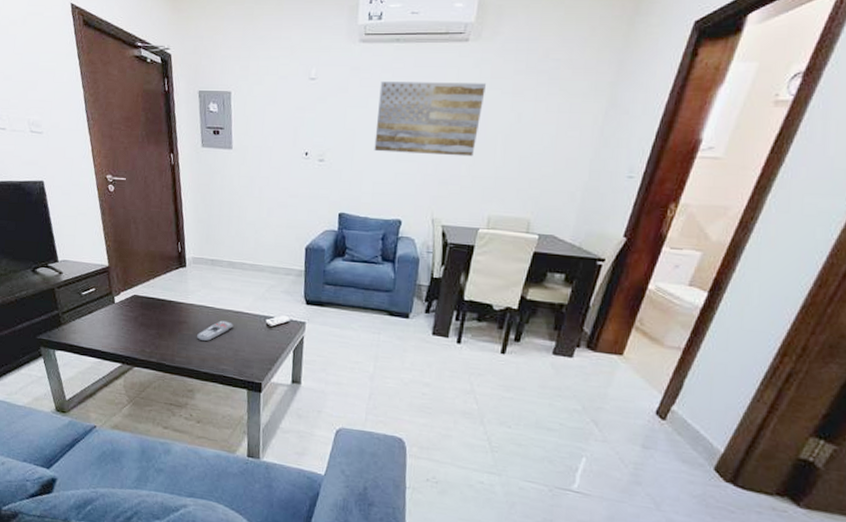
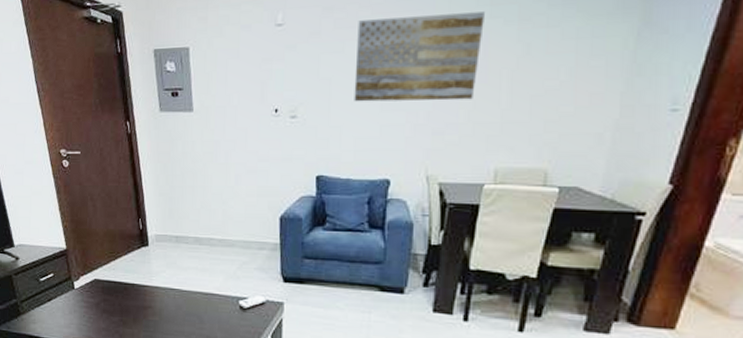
remote control: present [197,320,234,342] -> none [164,303,203,328]

